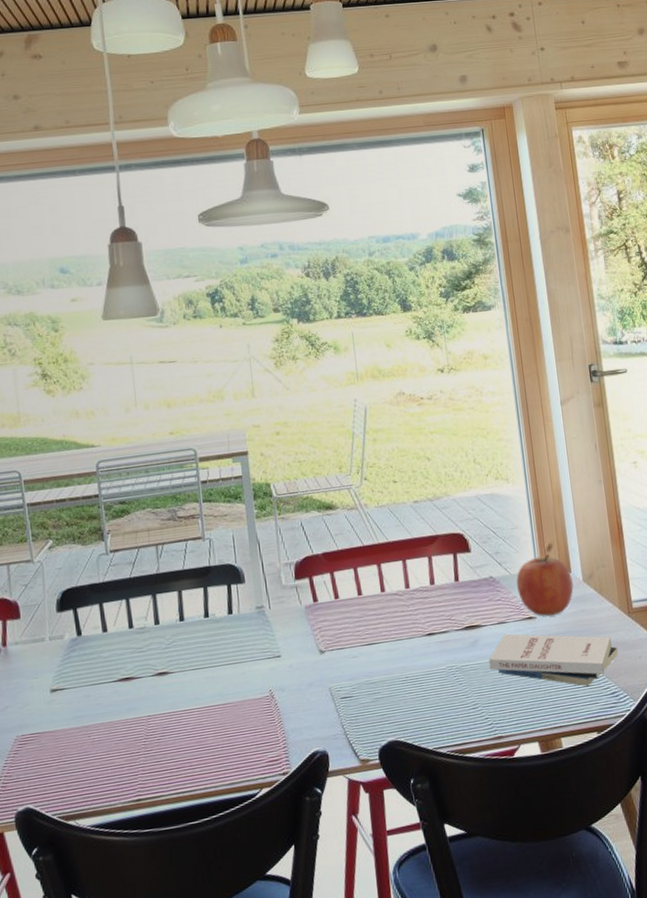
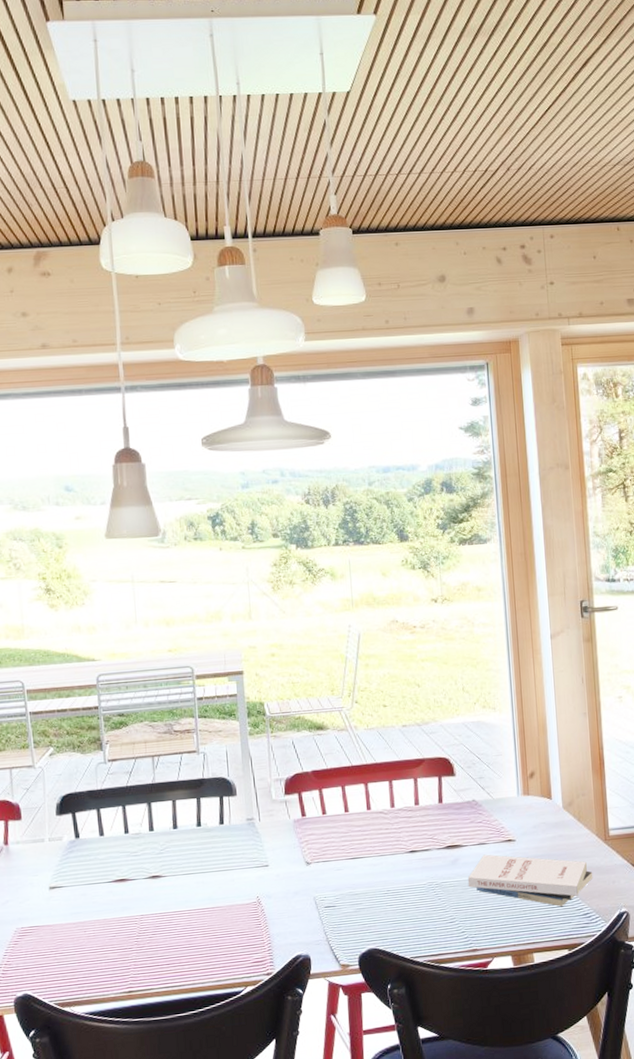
fruit: present [516,554,574,616] -> none [498,781,553,839]

